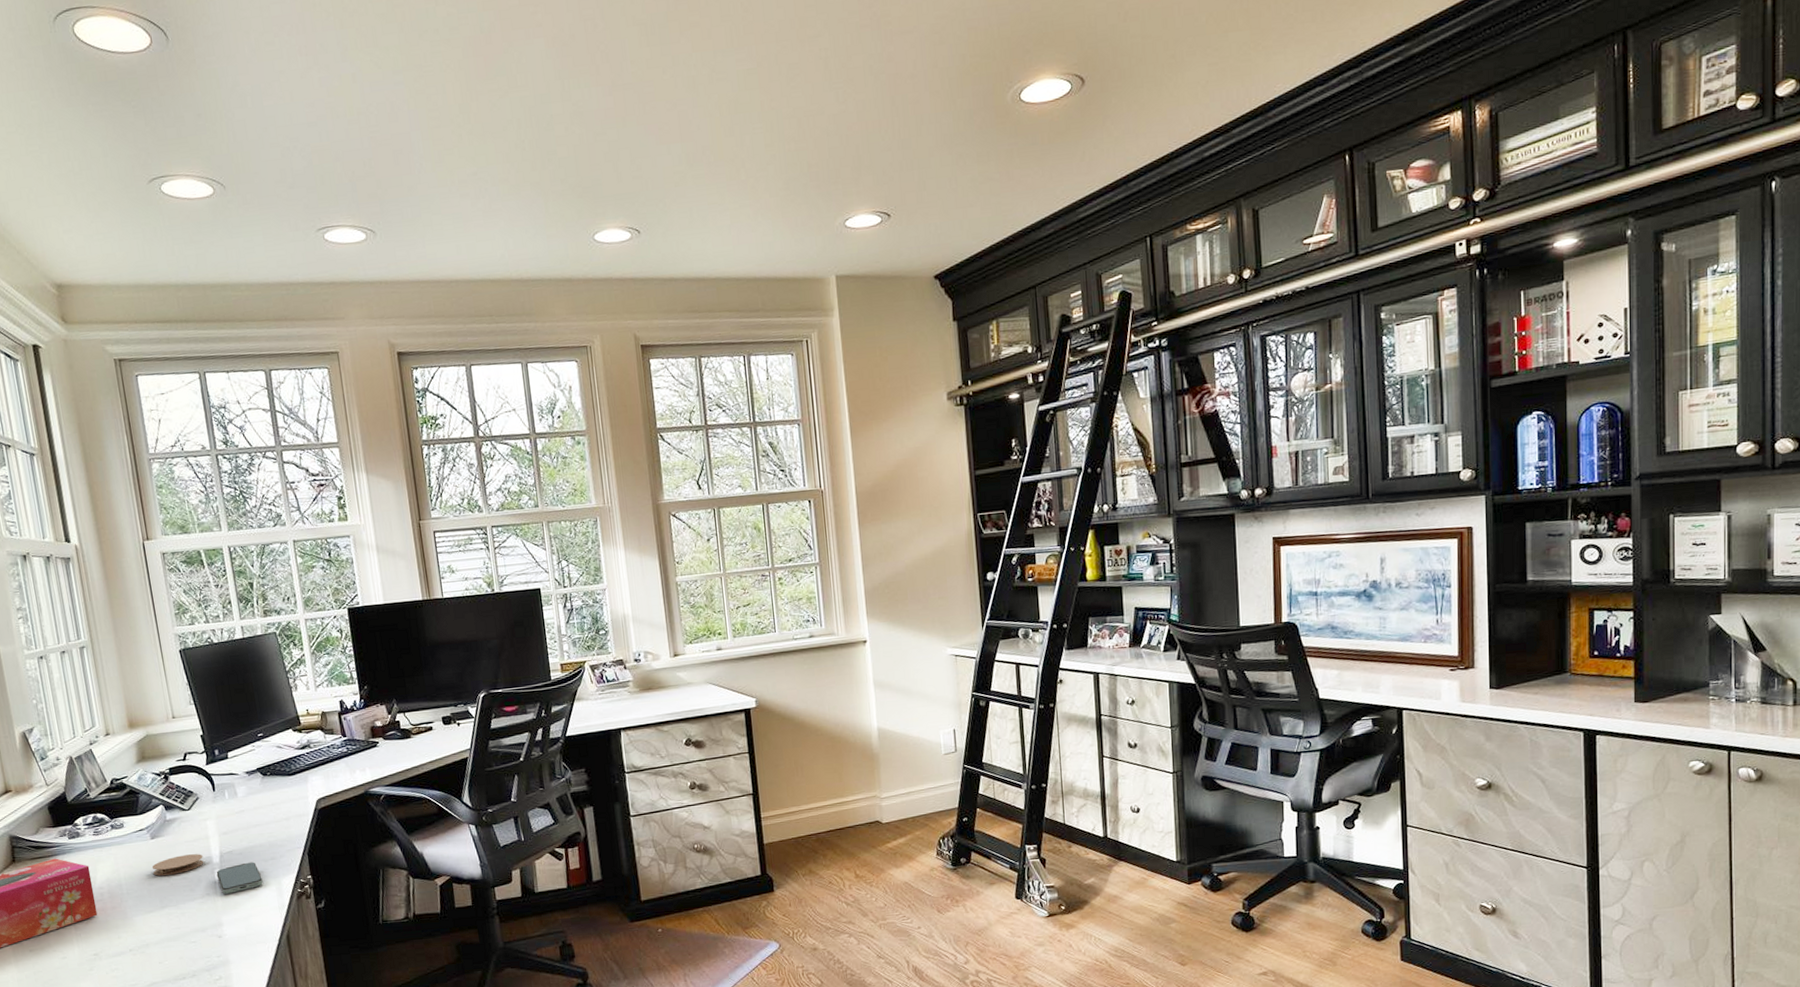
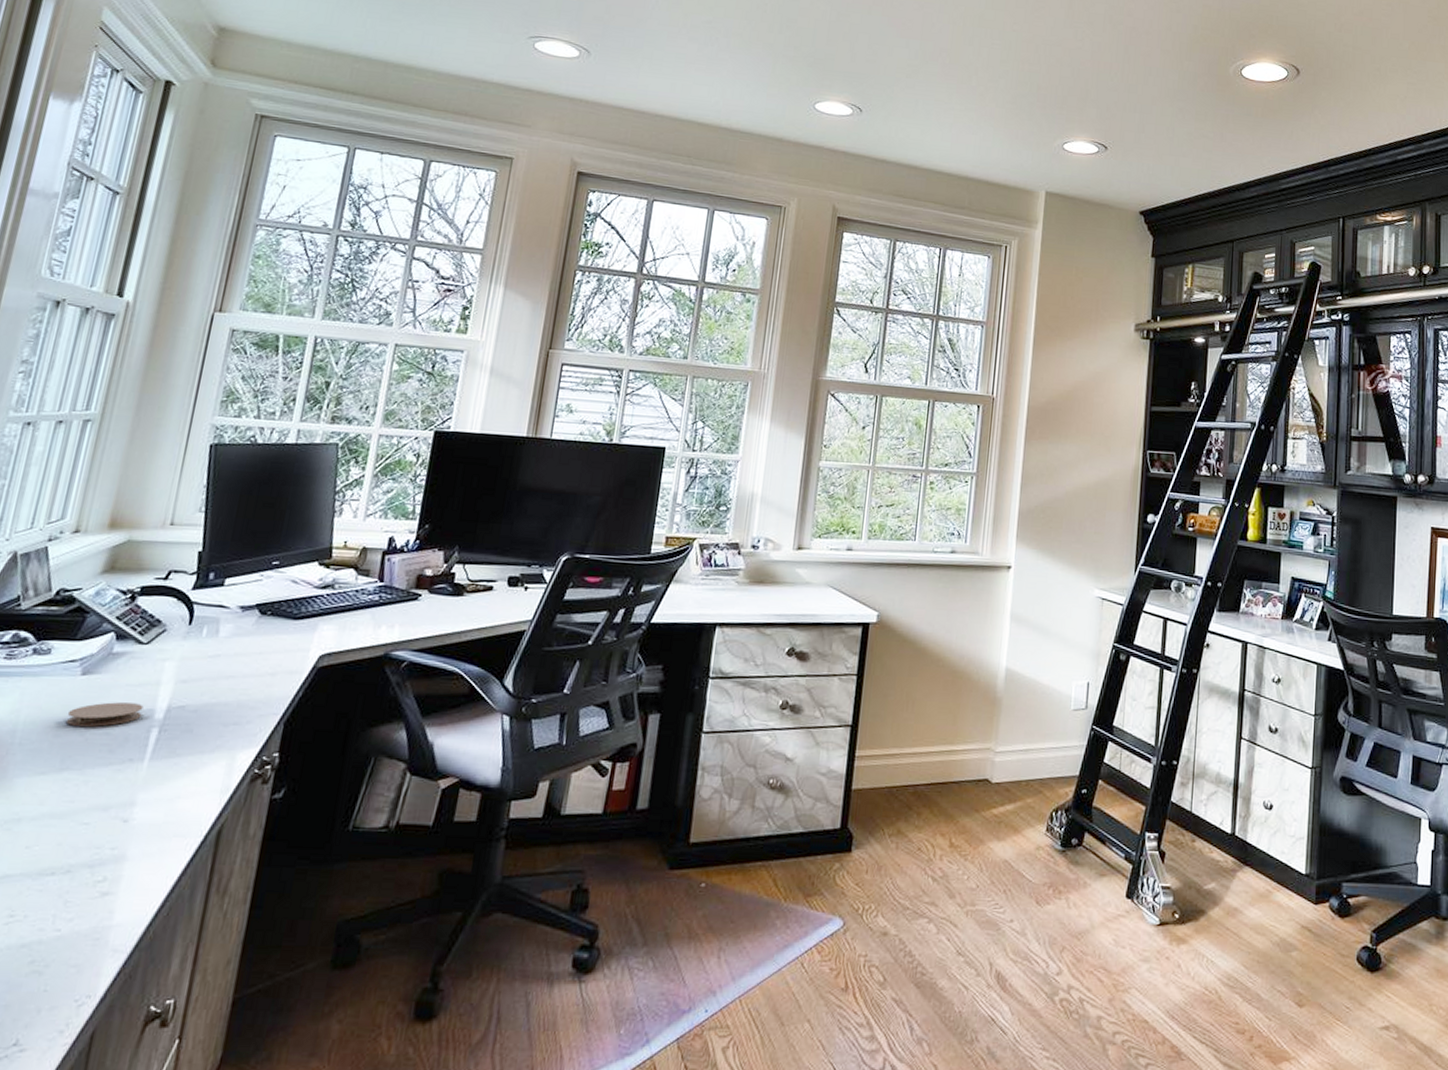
smartphone: present [216,862,263,894] -> none [151,724,213,763]

